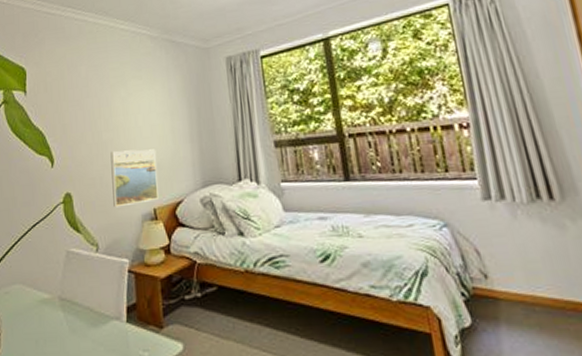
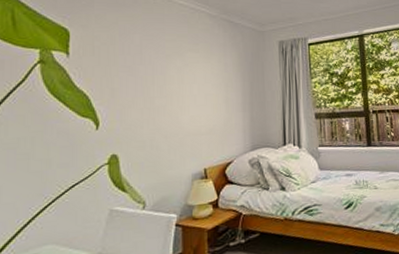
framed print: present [110,149,159,208] -> none [163,116,210,168]

